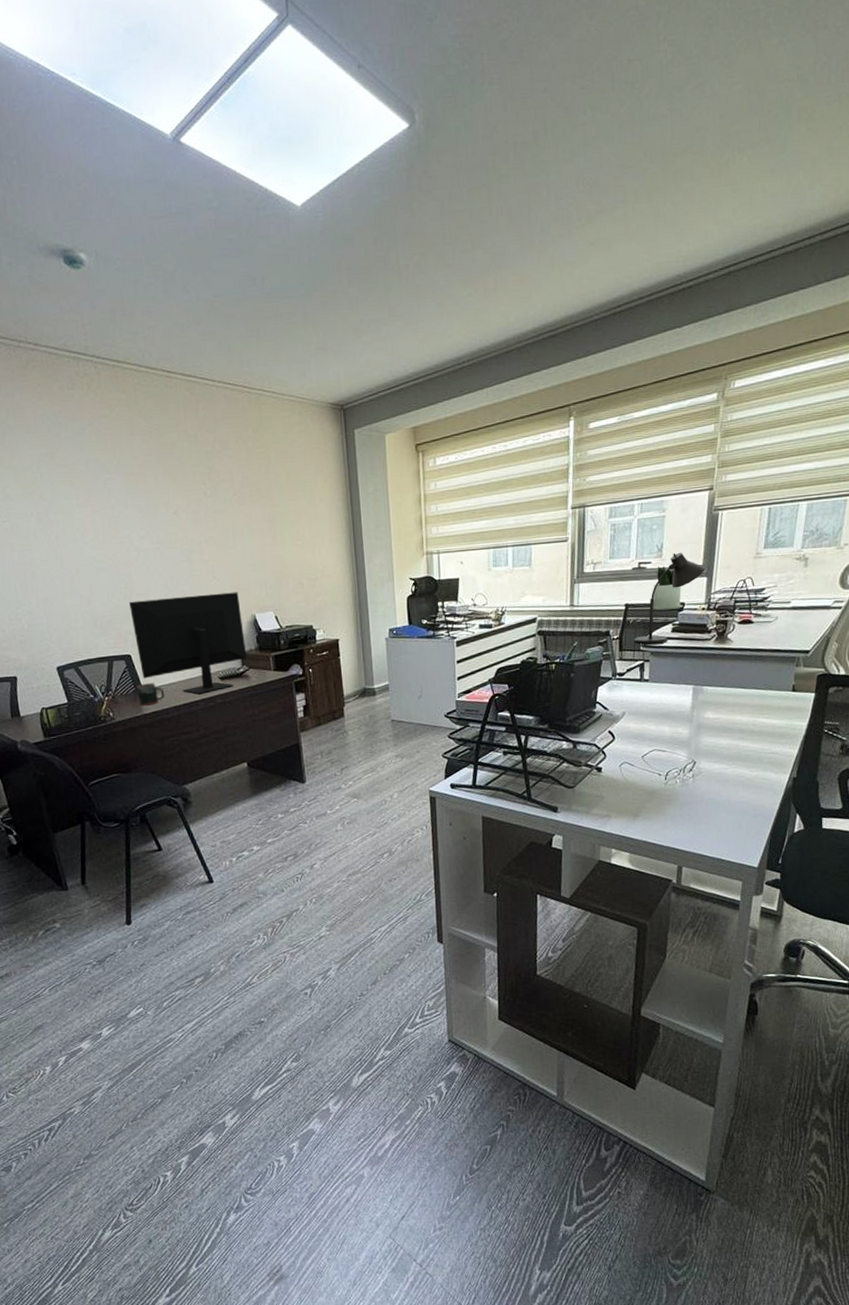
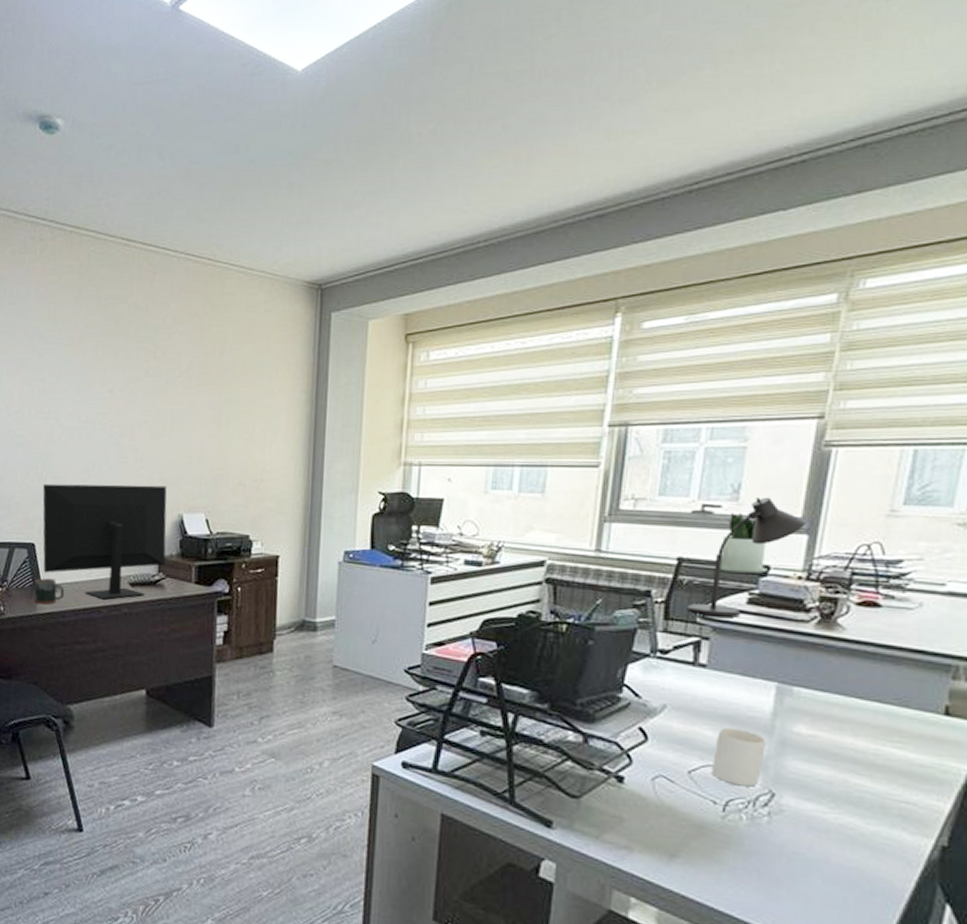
mug: none [656,721,689,761] -> present [711,728,767,787]

